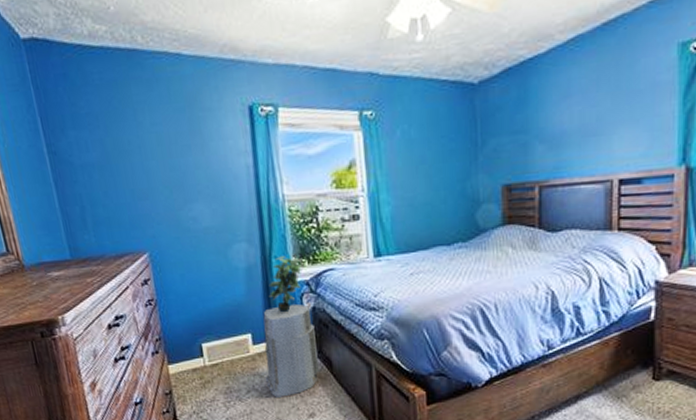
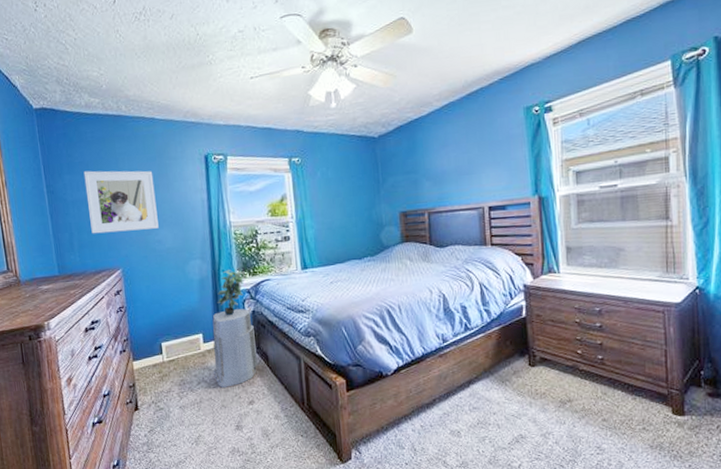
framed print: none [92,125,193,208] -> present [83,170,159,234]

